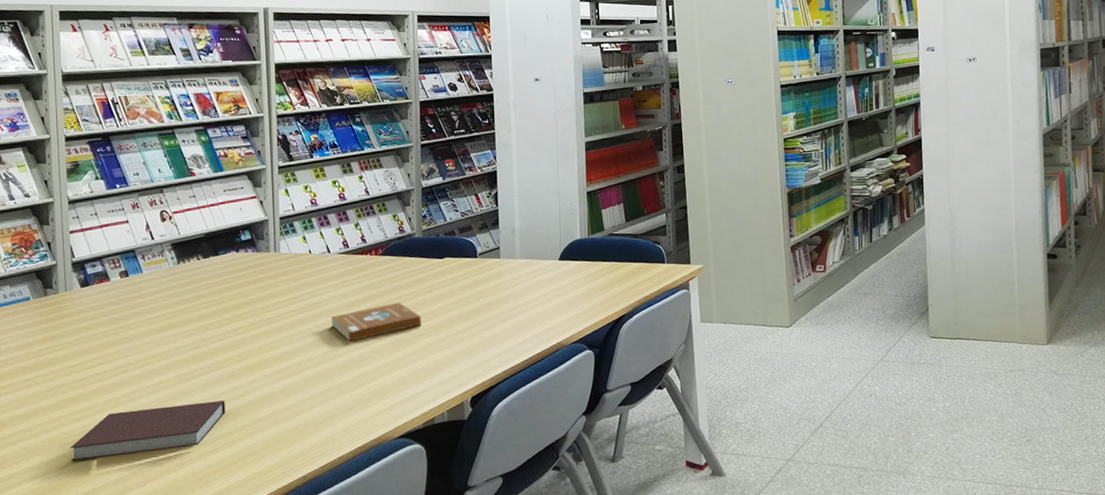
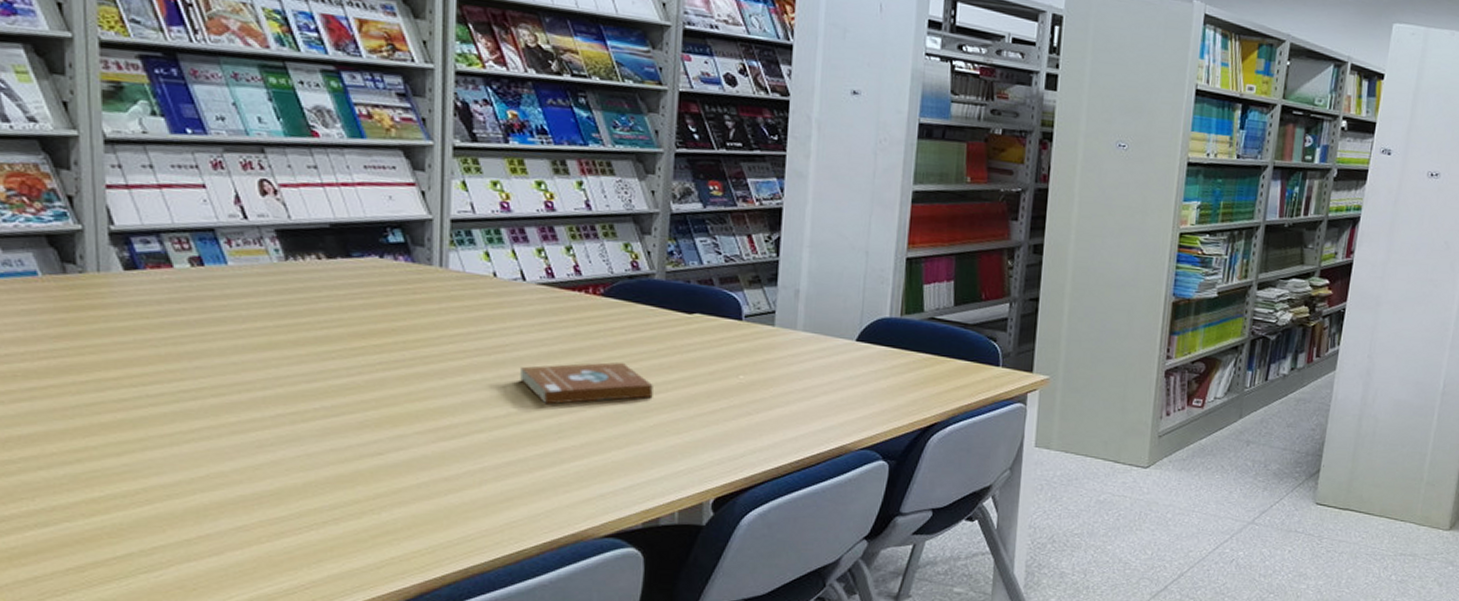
notebook: present [70,400,225,461] -> none [103,451,352,512]

